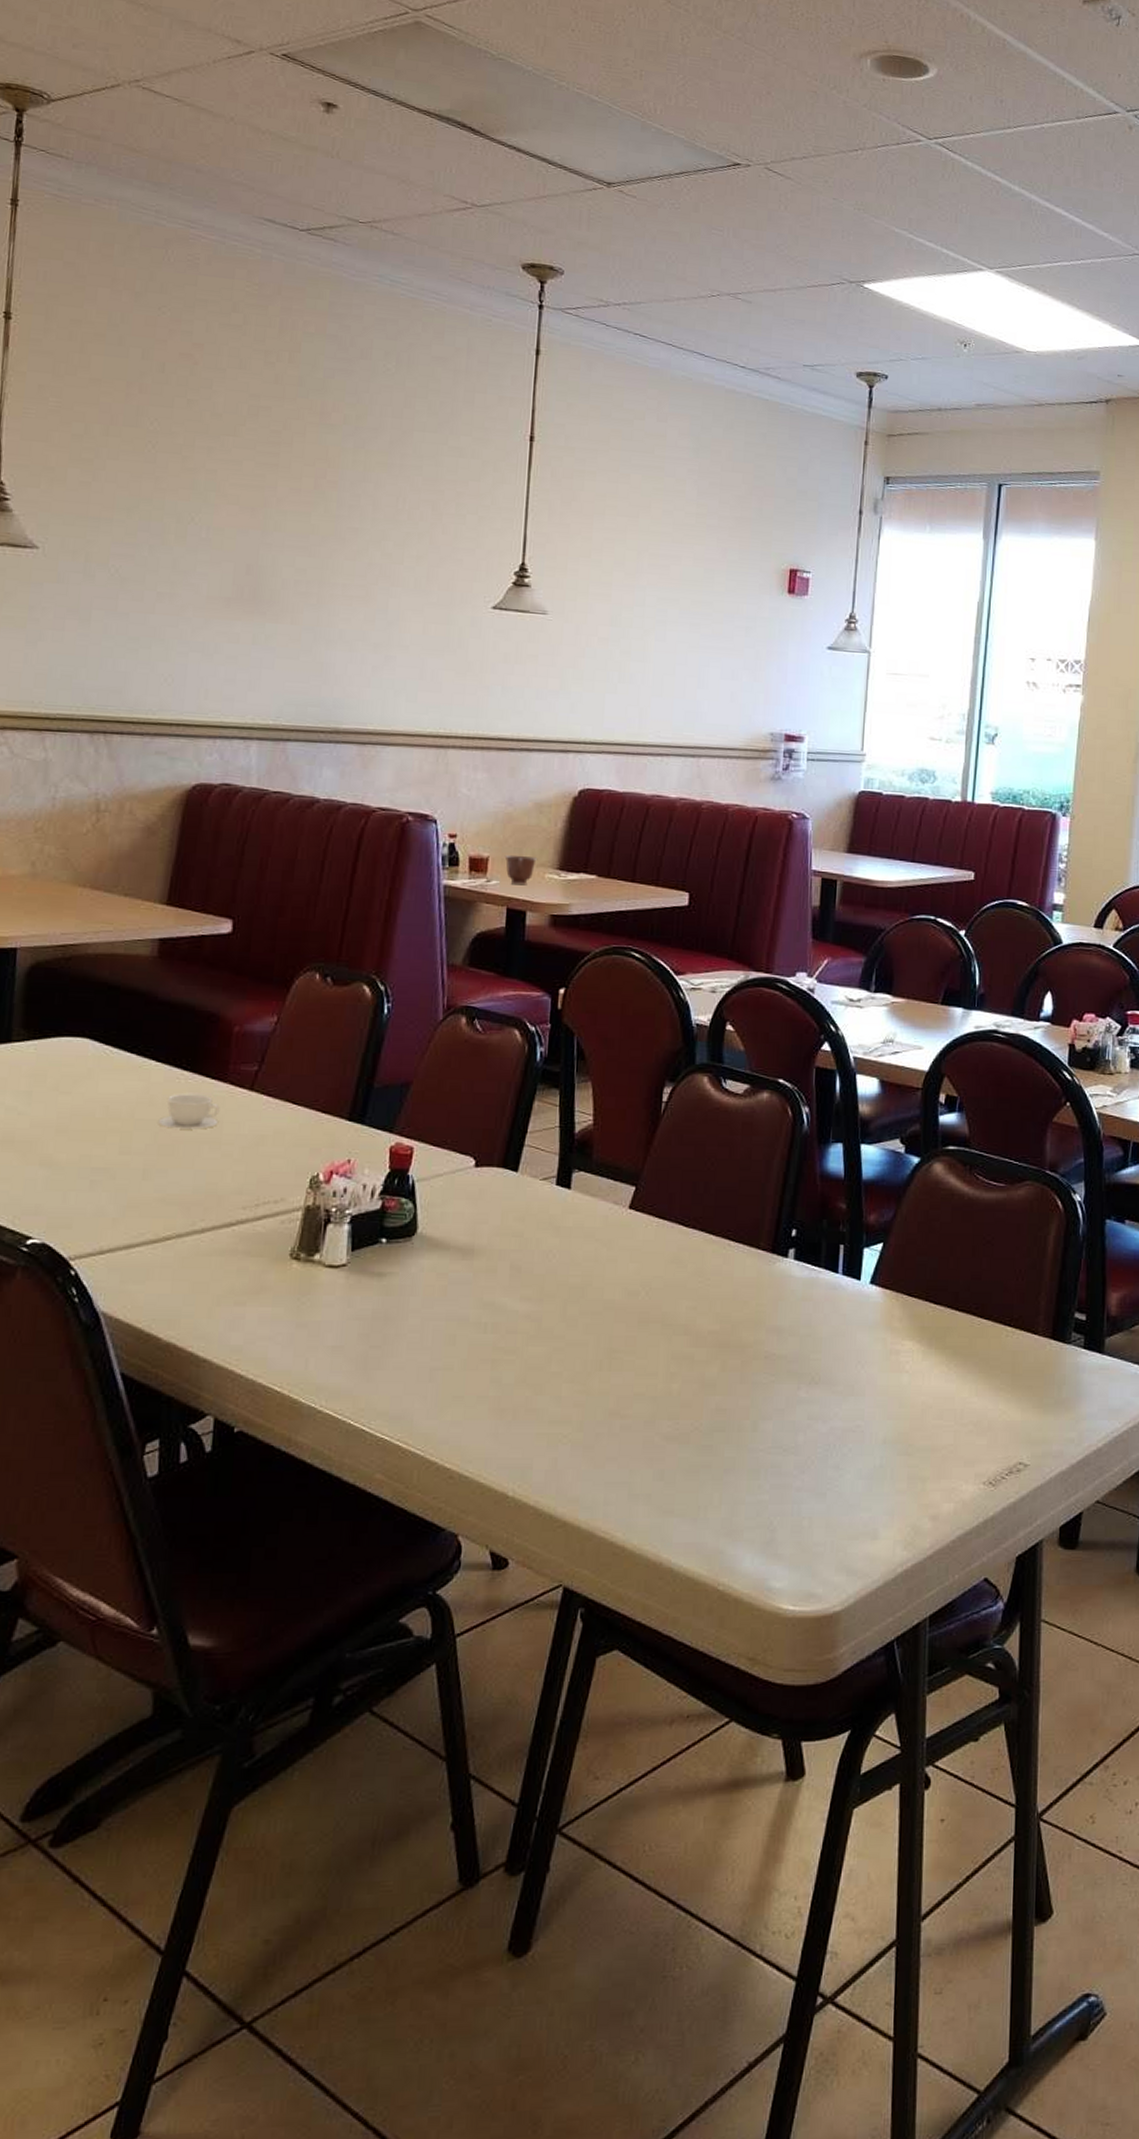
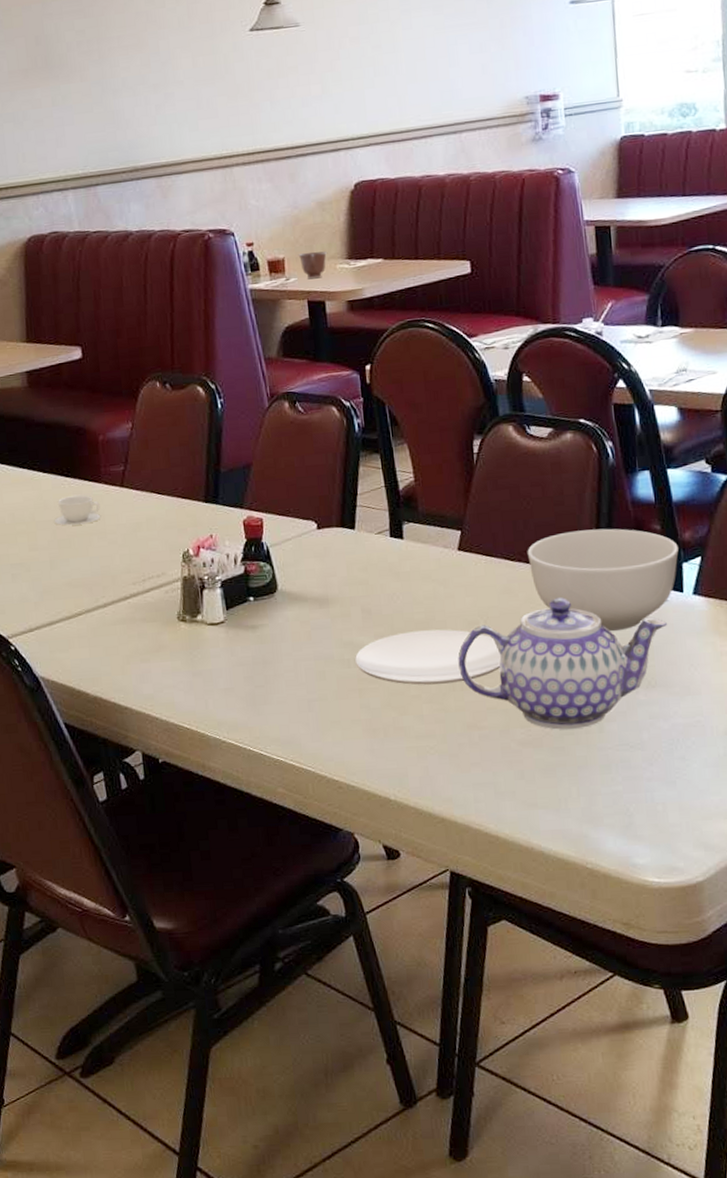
plate: none [493,1297,658,1361] -> present [355,629,501,685]
teapot: none [609,1274,839,1425] -> present [458,597,667,730]
bowl: none [703,1200,861,1317] -> present [527,528,679,632]

